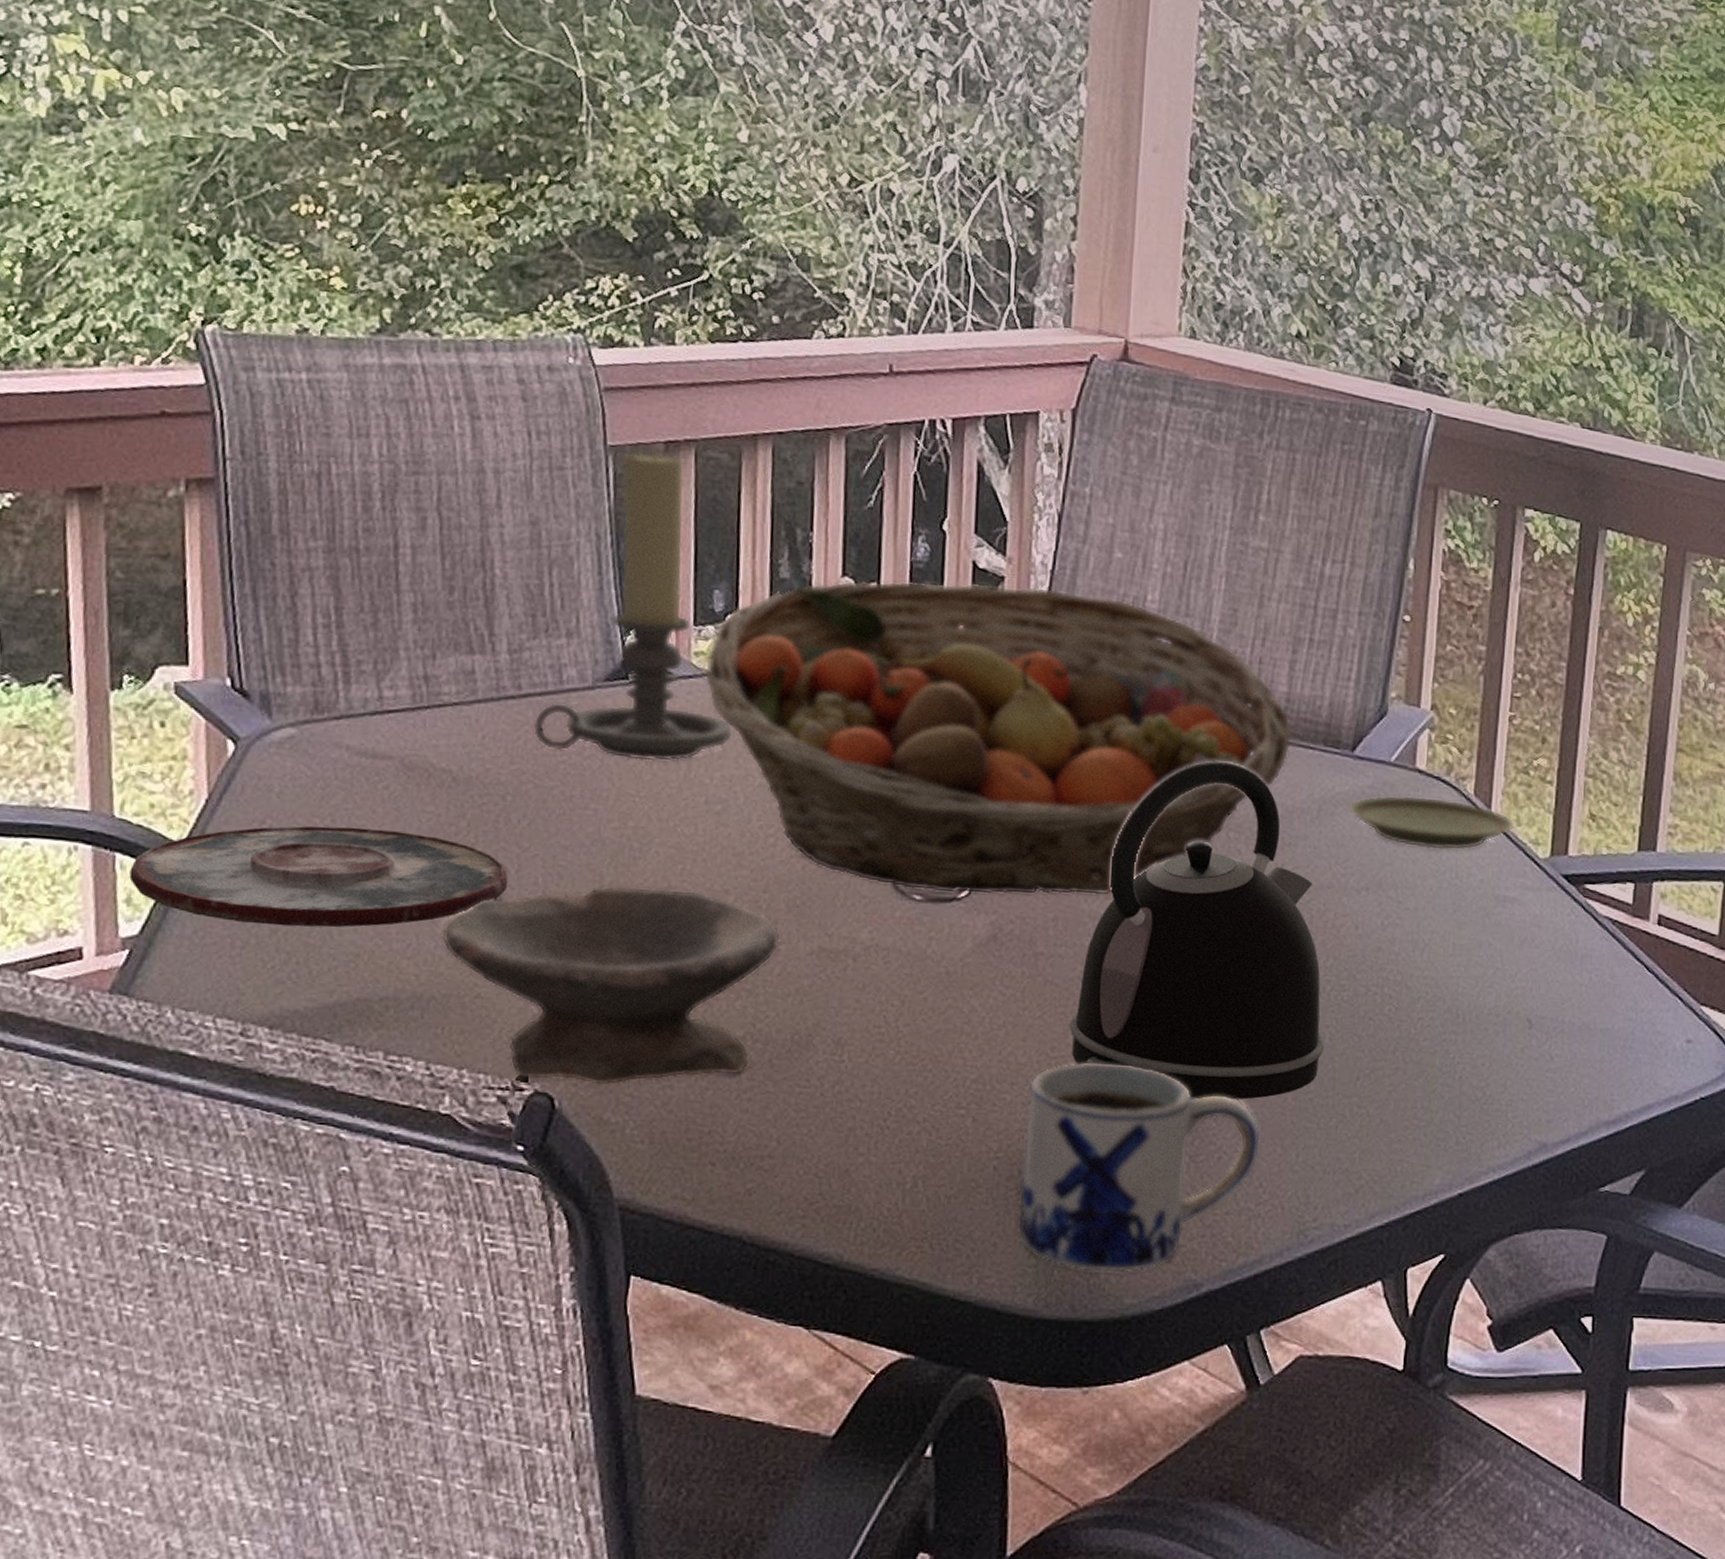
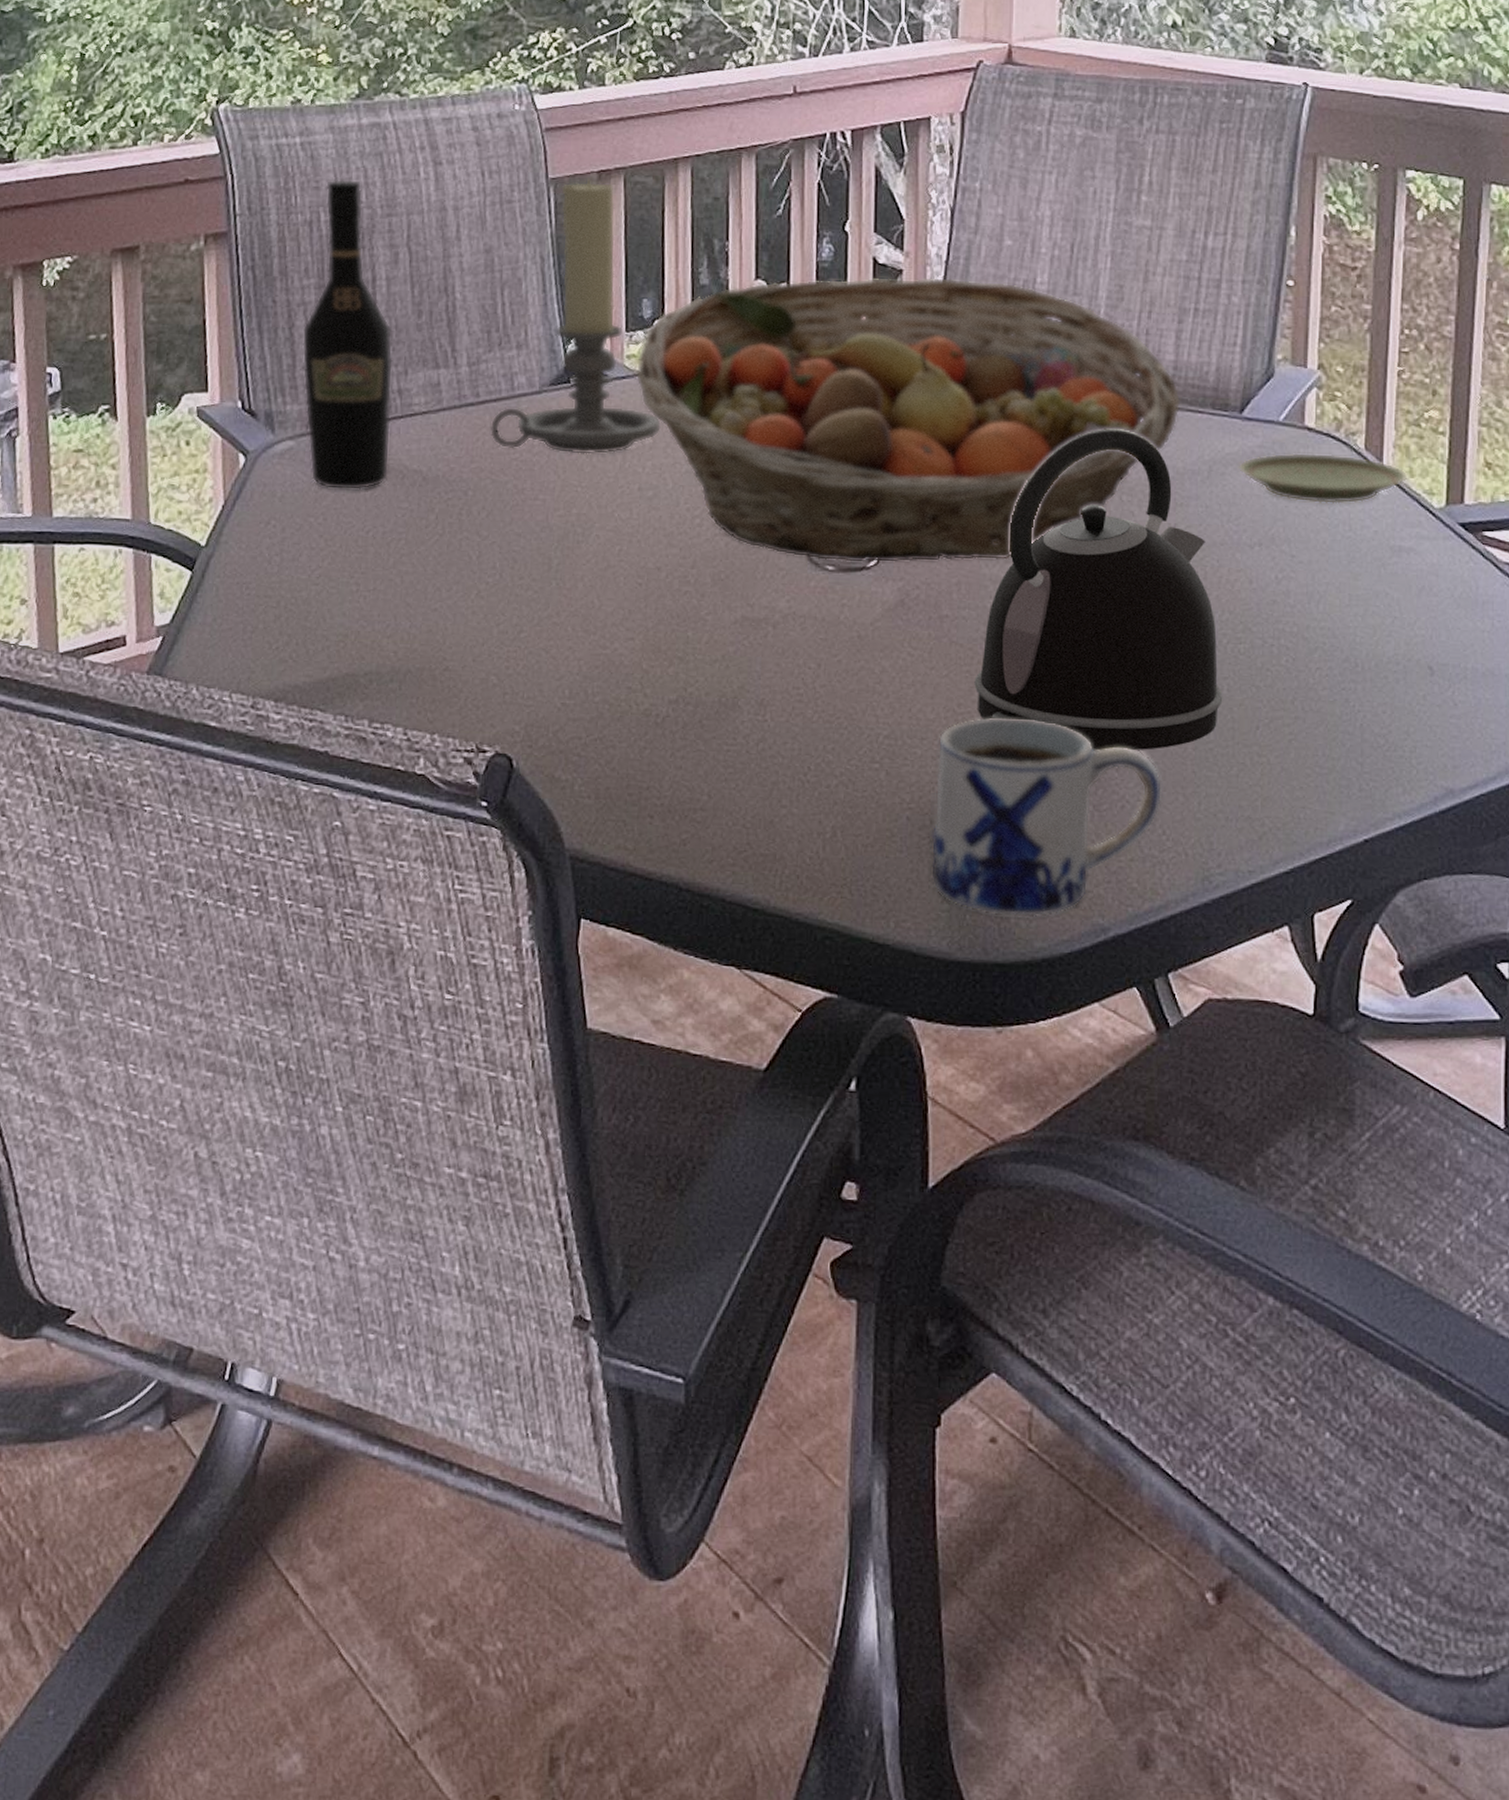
plate: present [129,826,508,928] -> none [162,524,471,613]
wine bottle: none [306,426,419,789] -> present [302,179,393,491]
bowl: present [440,886,780,1087] -> none [414,567,707,748]

